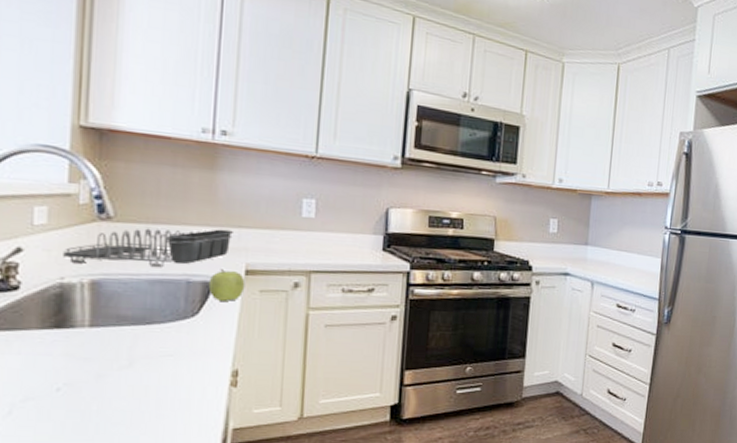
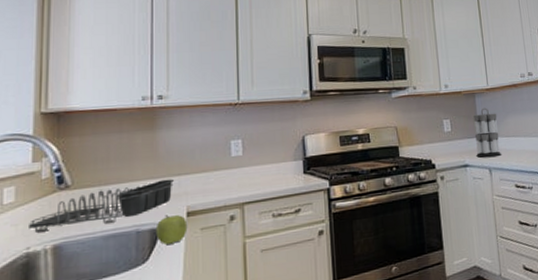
spice rack: none [580,213,612,271] -> present [473,107,501,158]

